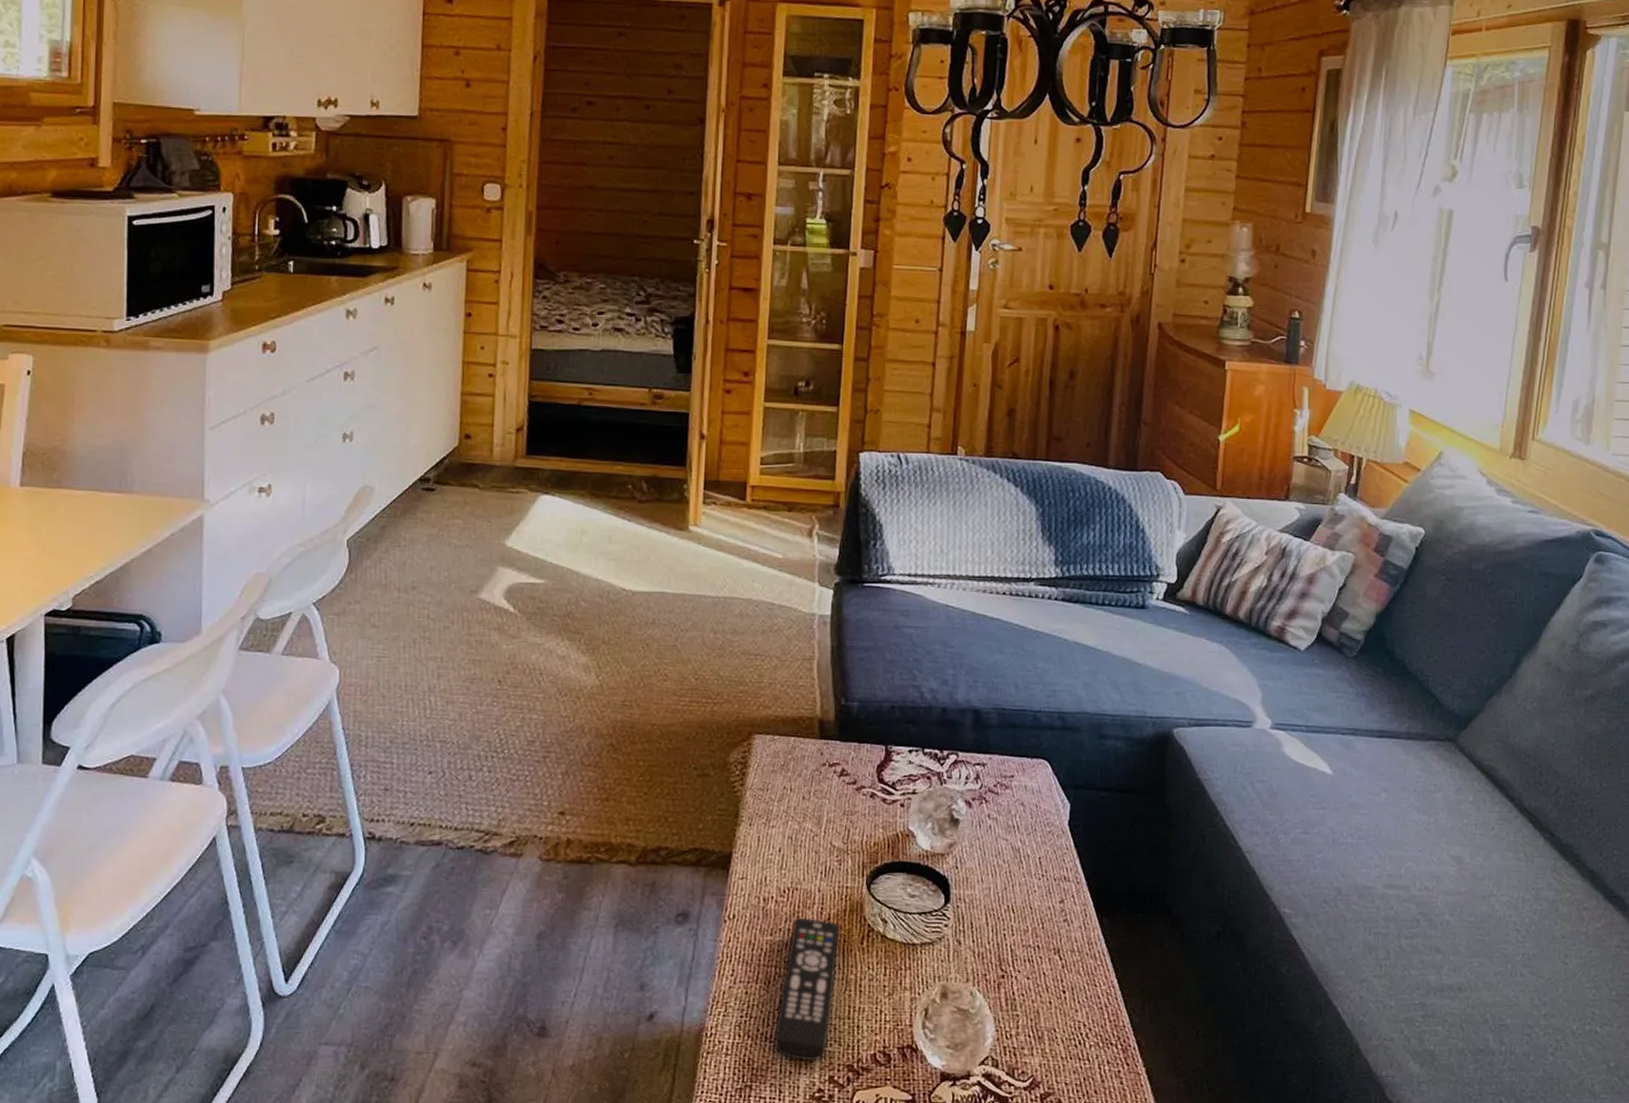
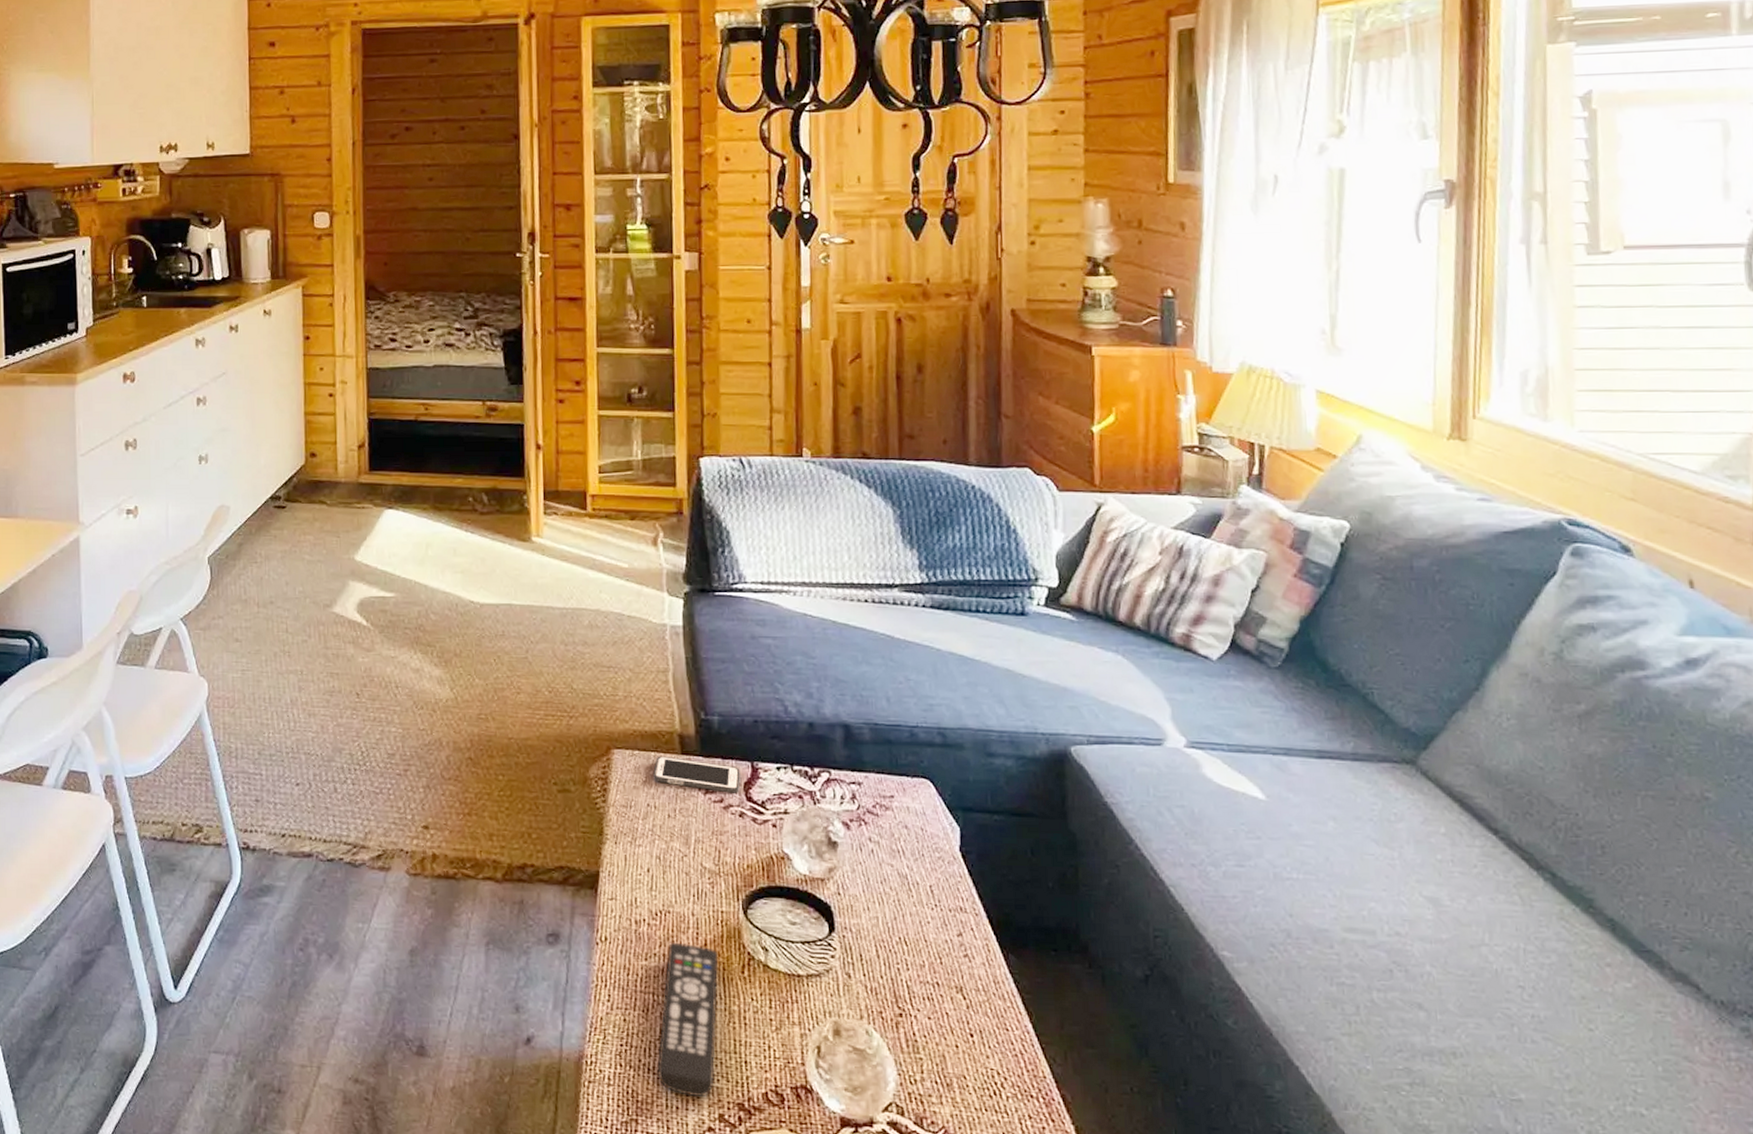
cell phone: none [792,740,874,775] -> present [653,756,740,793]

